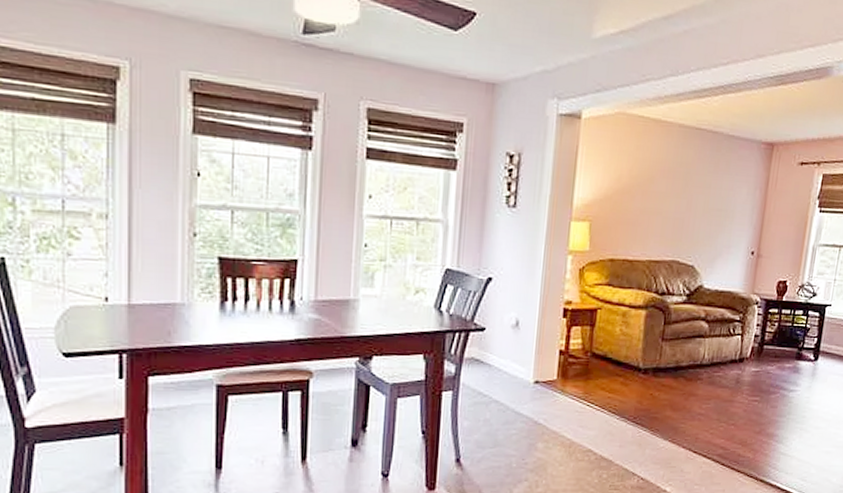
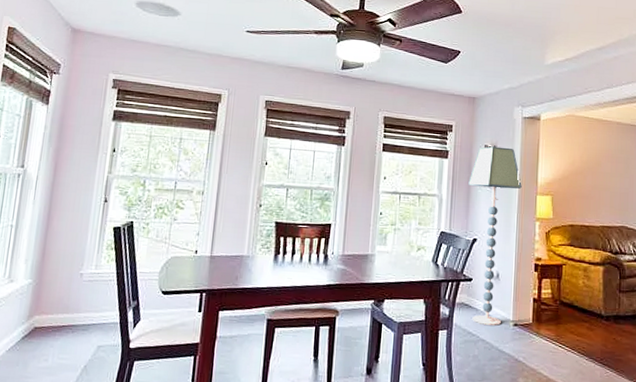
floor lamp: none [483,154,553,384] -> present [468,146,522,326]

